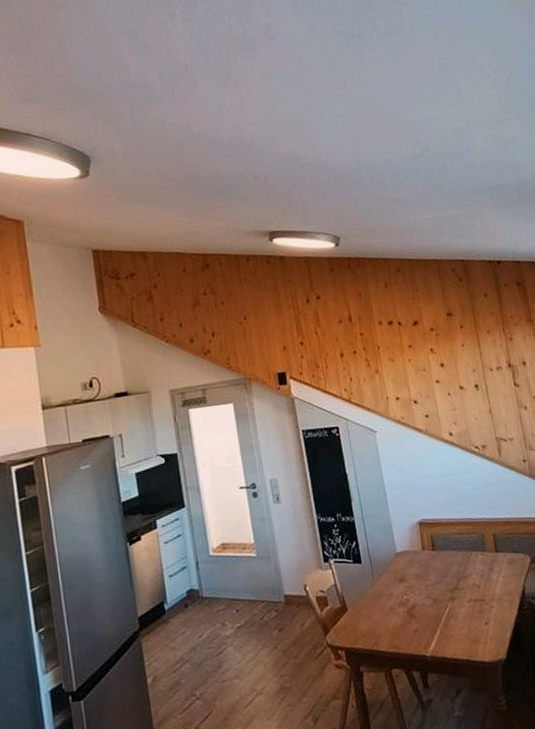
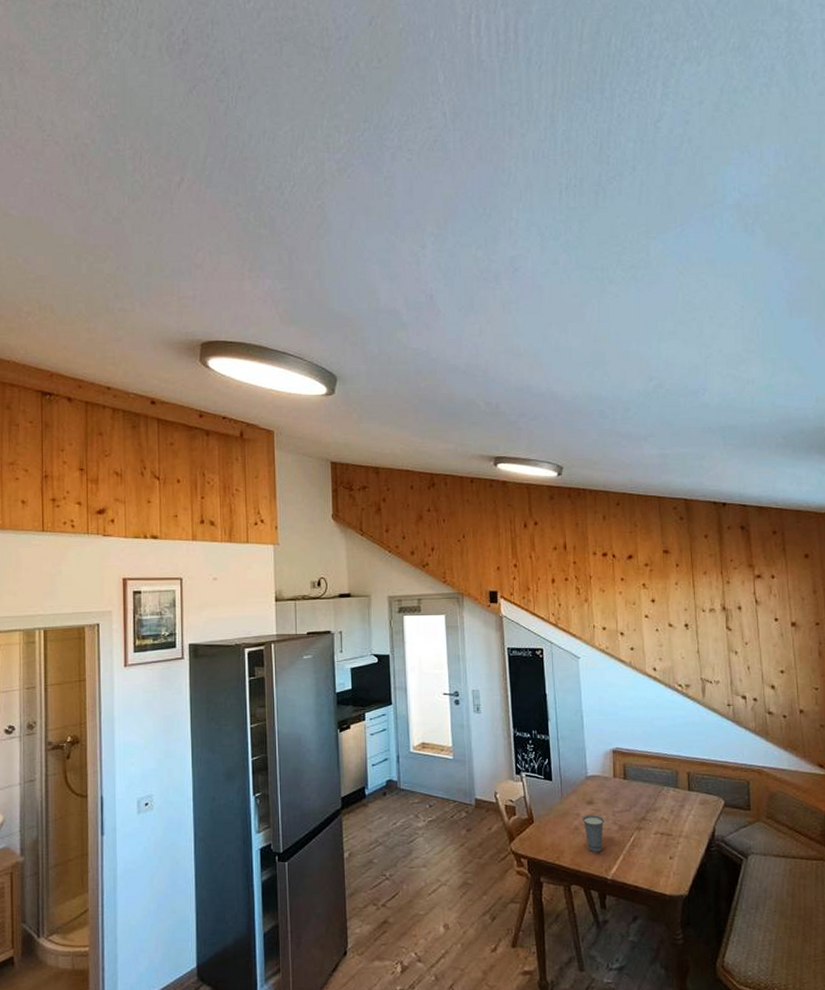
cup: none [395,592,419,632] -> present [582,814,605,853]

